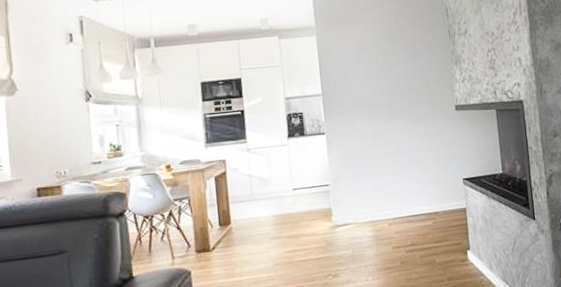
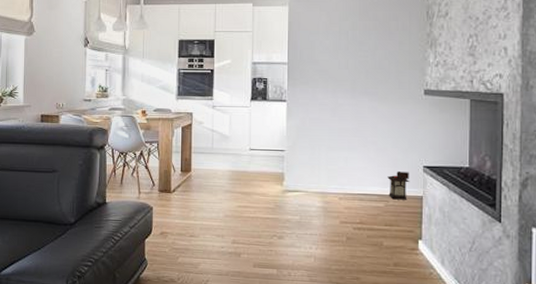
lantern: none [432,186,453,216] -> present [387,170,410,200]

